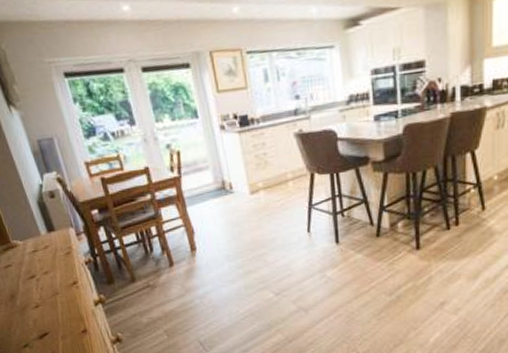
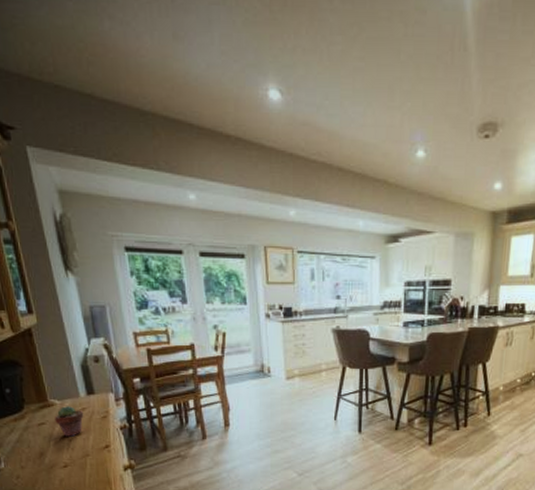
potted succulent: none [19,245,48,277] -> present [55,406,84,437]

